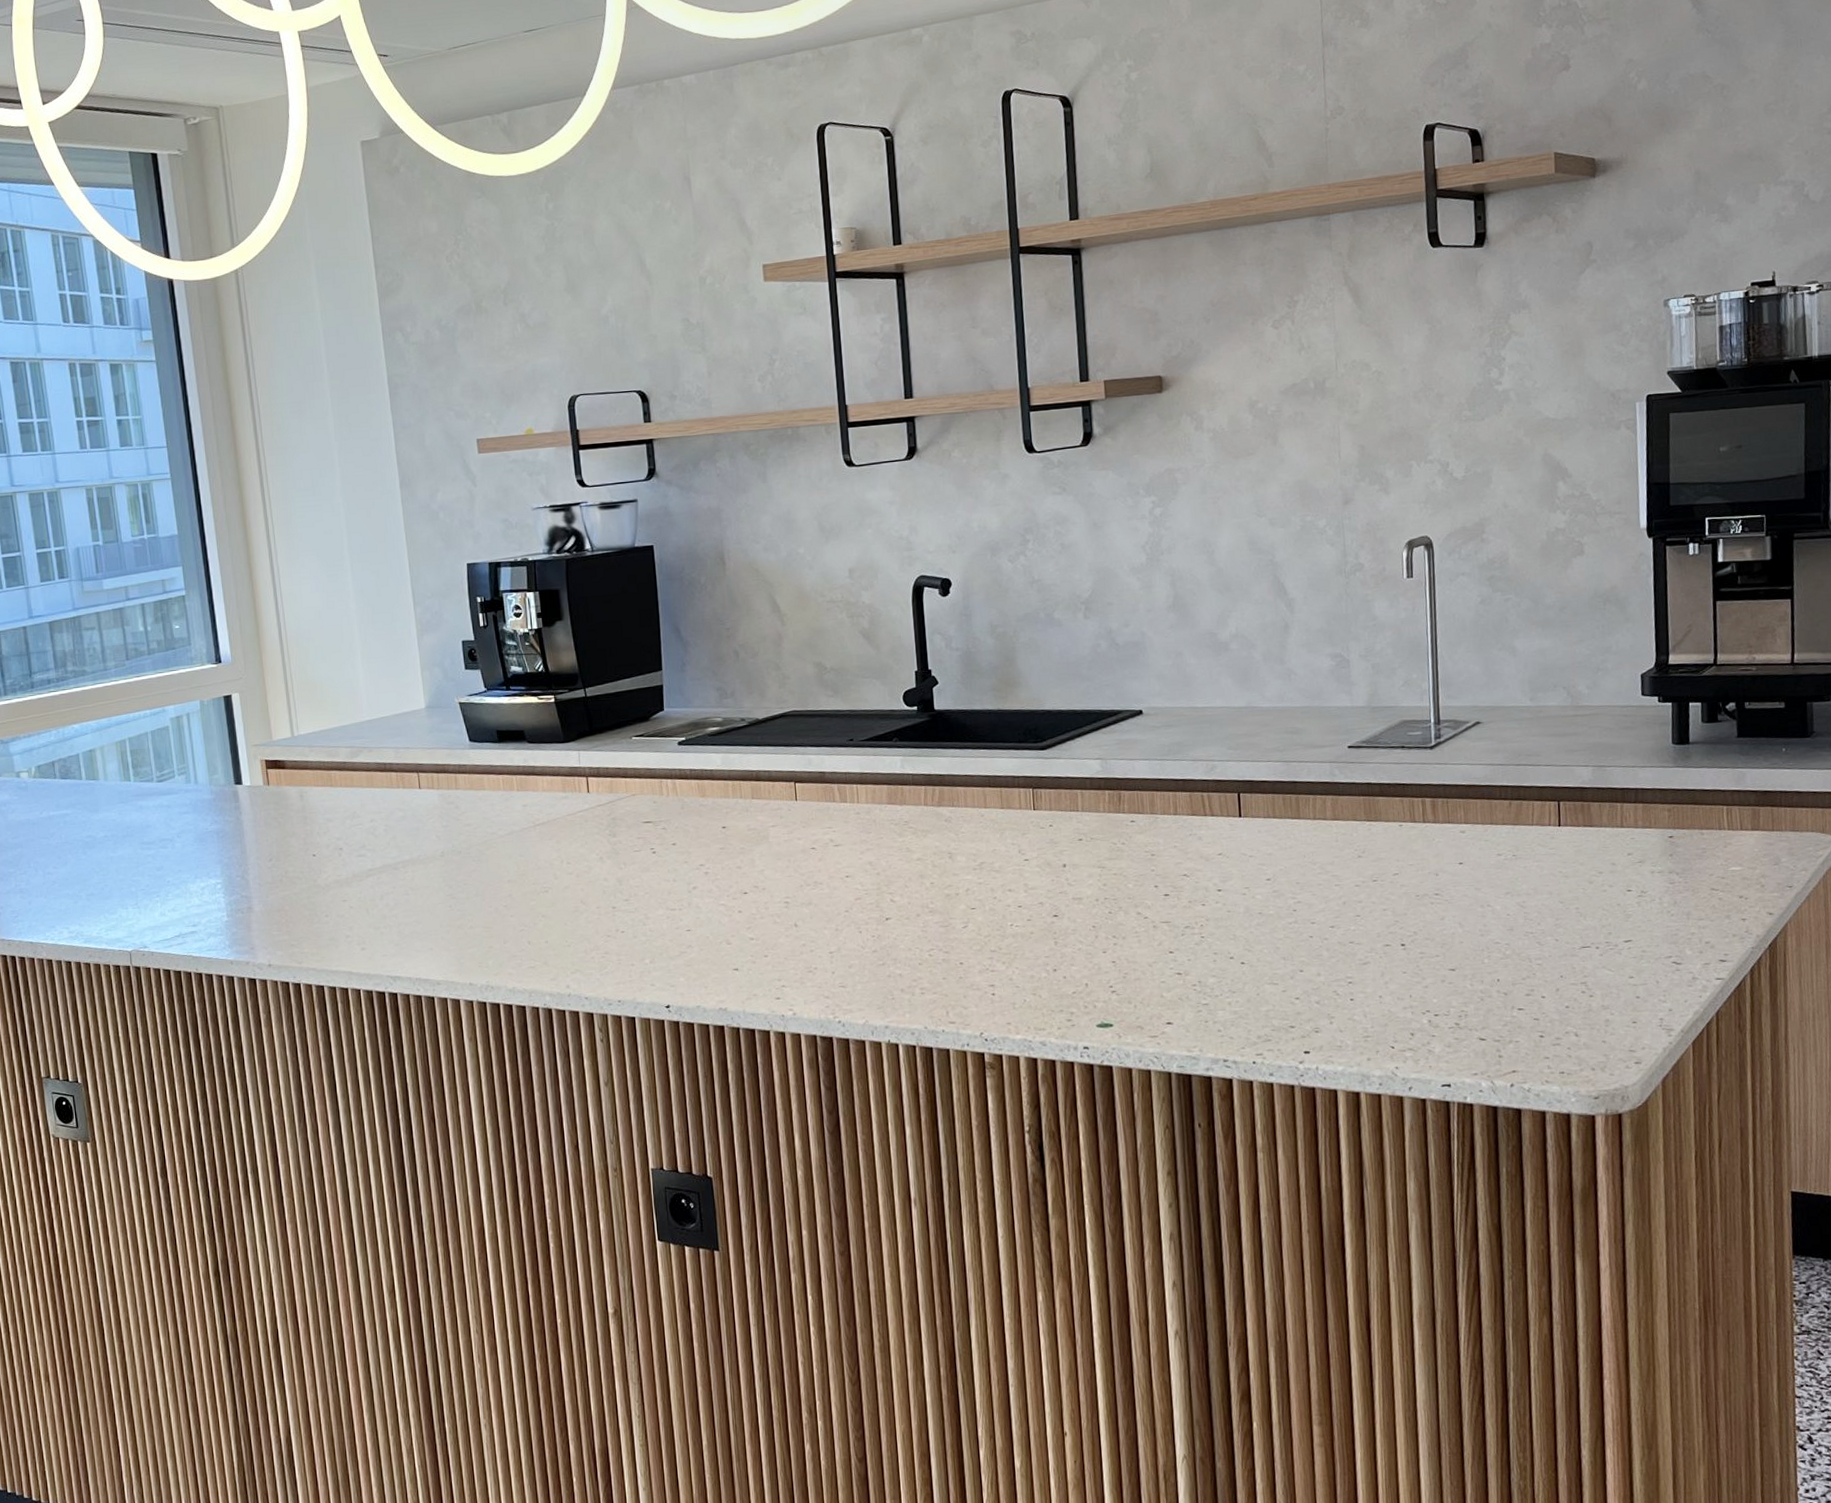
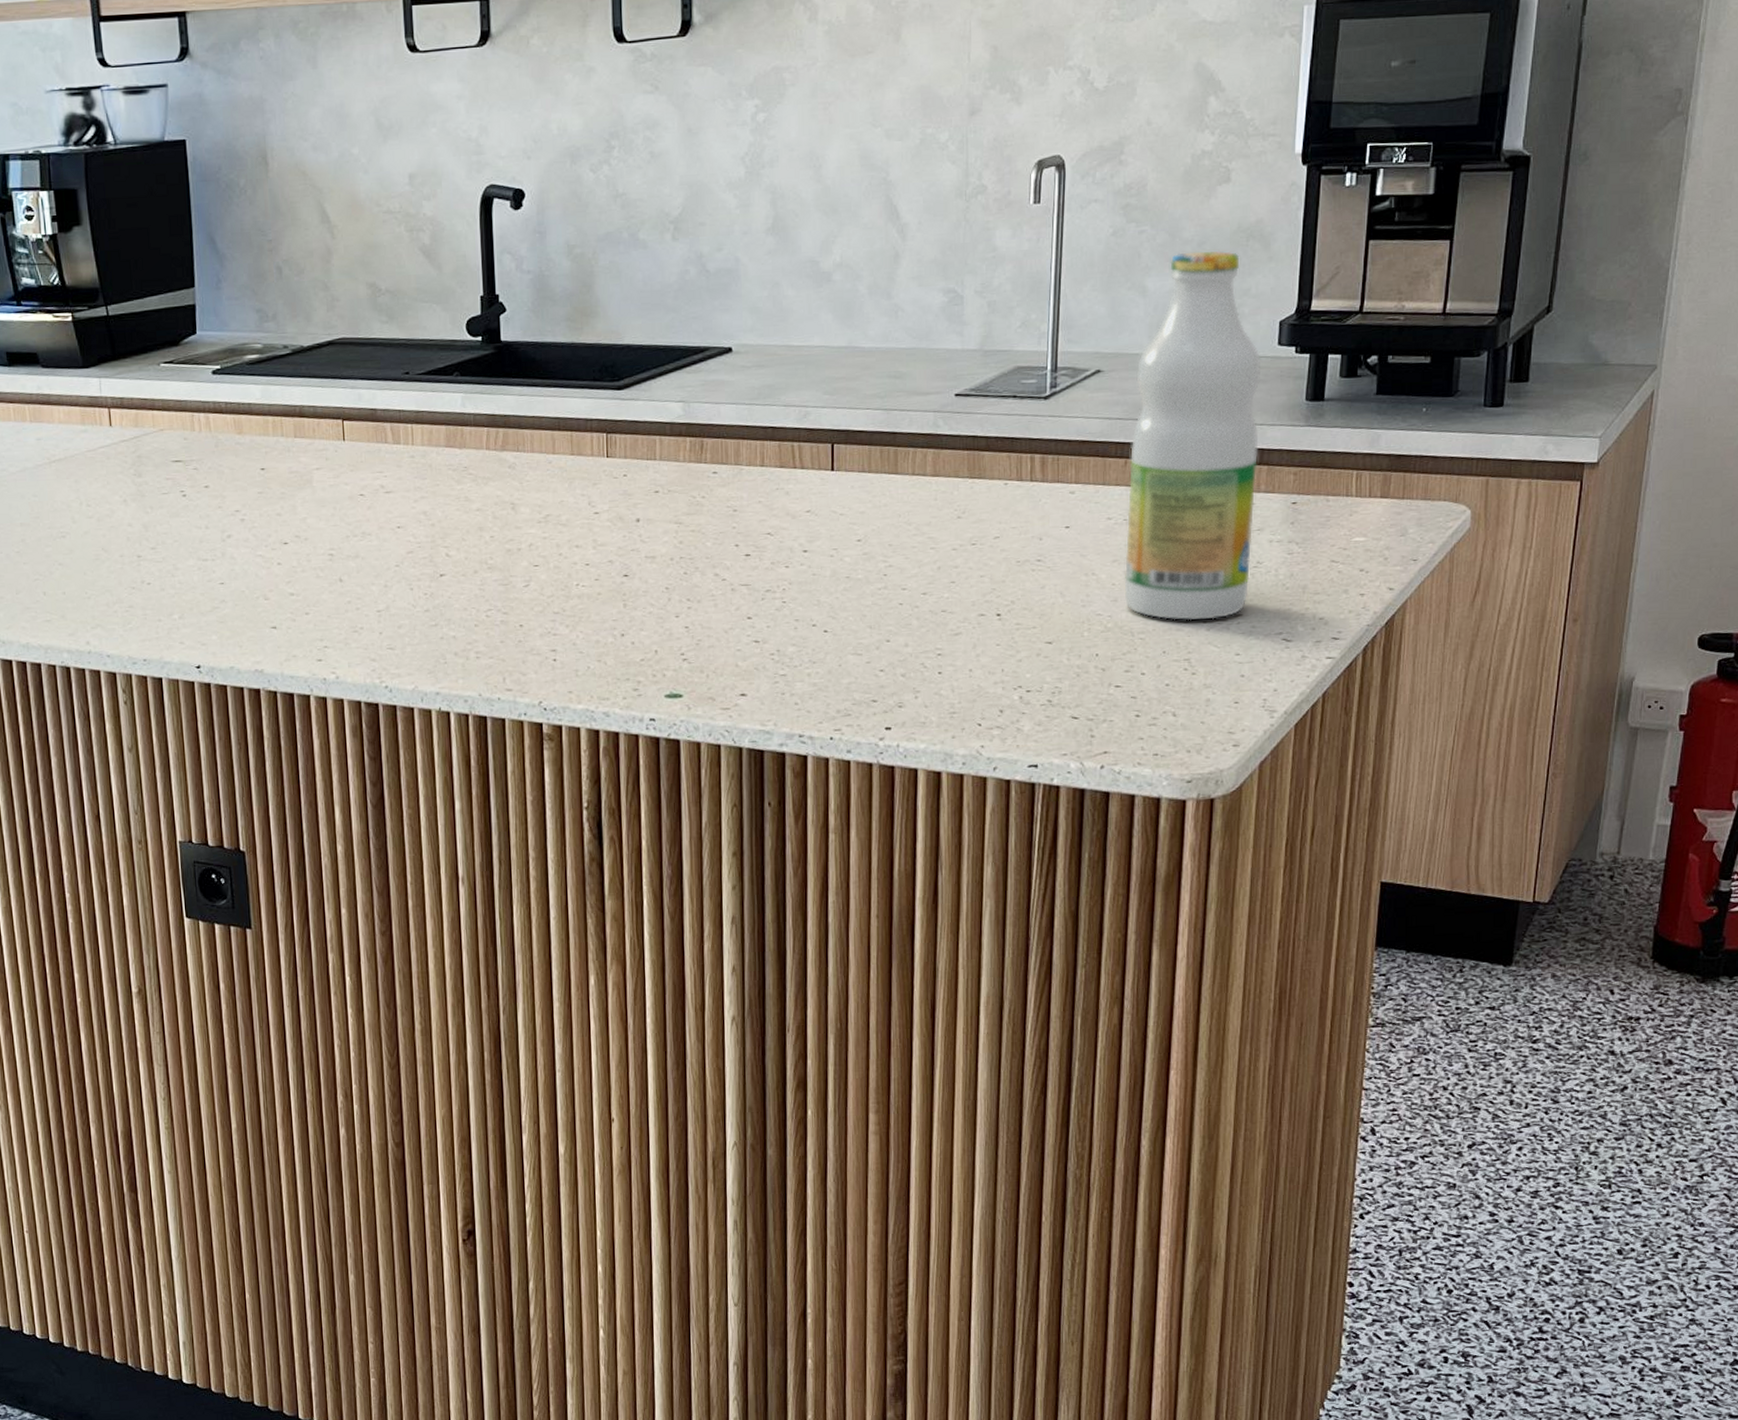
bottle: none [1513,614,1636,947] -> present [1124,251,1261,621]

